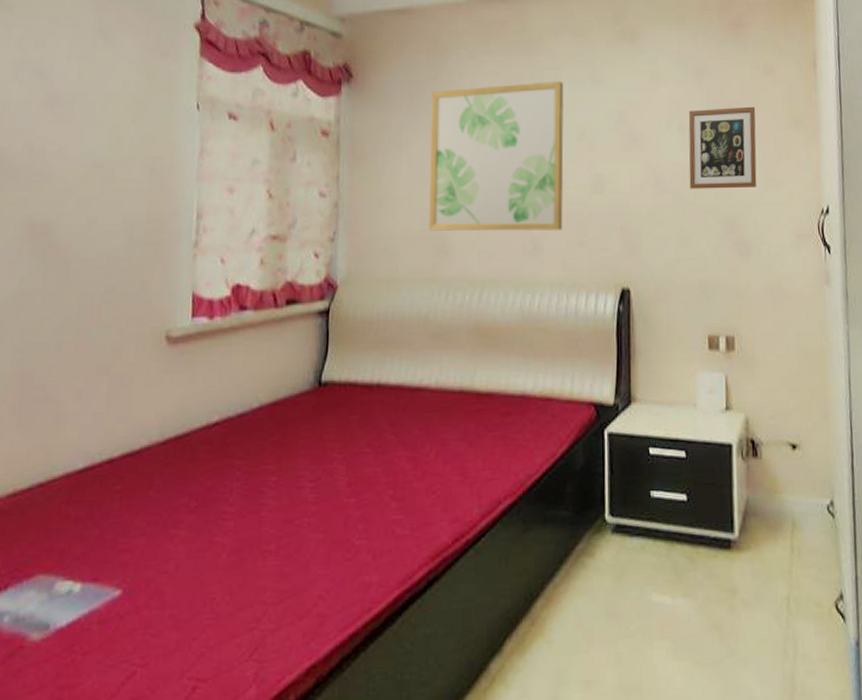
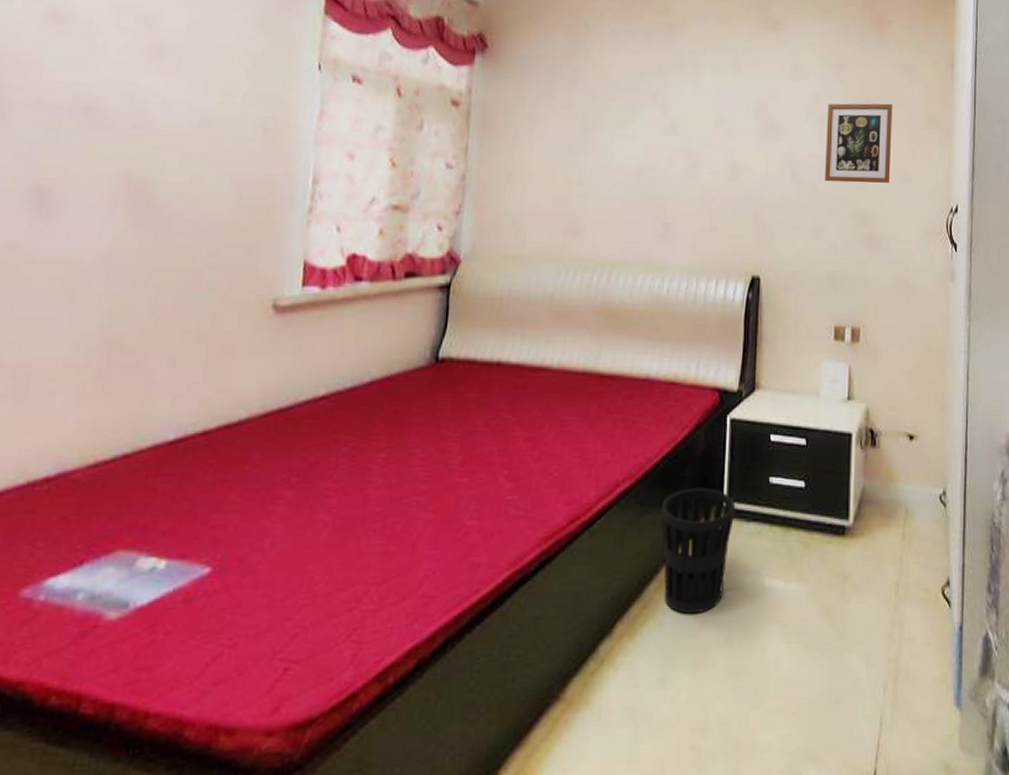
wall art: present [429,82,564,231] -> none [559,65,704,215]
wastebasket: none [543,503,618,631] -> present [660,487,736,614]

